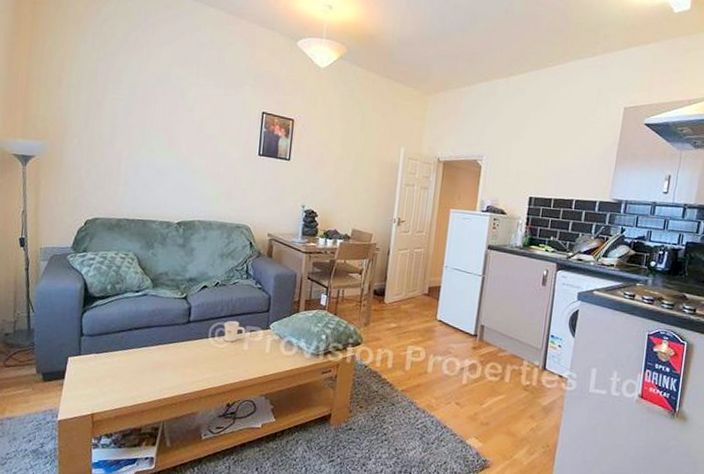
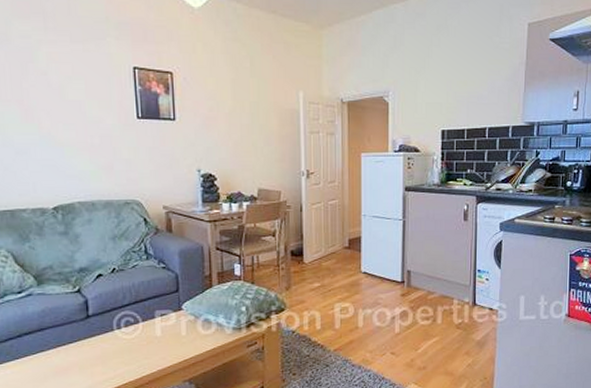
mug: present [223,320,246,342] -> none [129,307,157,331]

